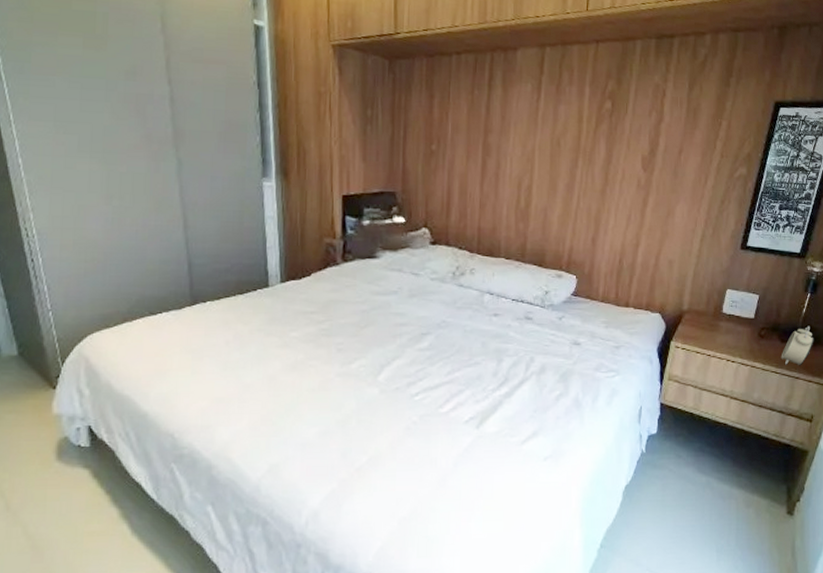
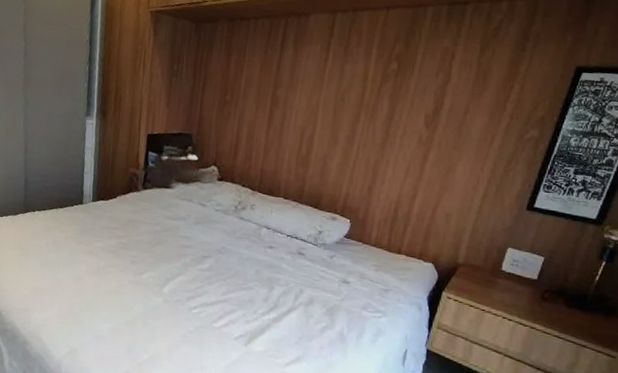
alarm clock: present [781,325,814,366] -> none [565,294,607,335]

